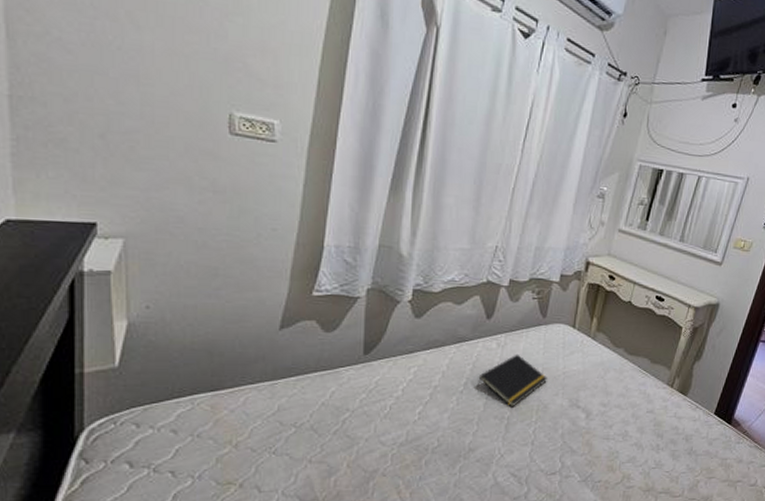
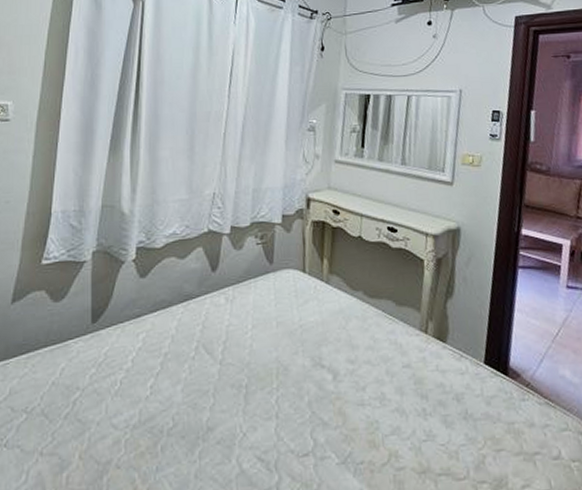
notepad: present [476,354,547,408] -> none [208,308,283,373]

